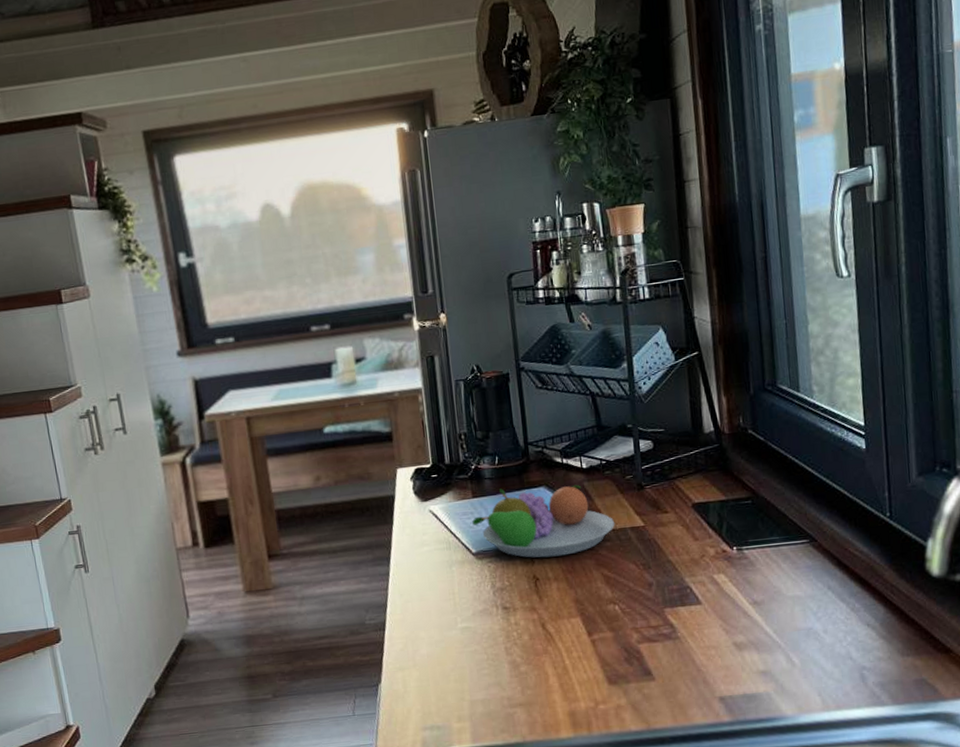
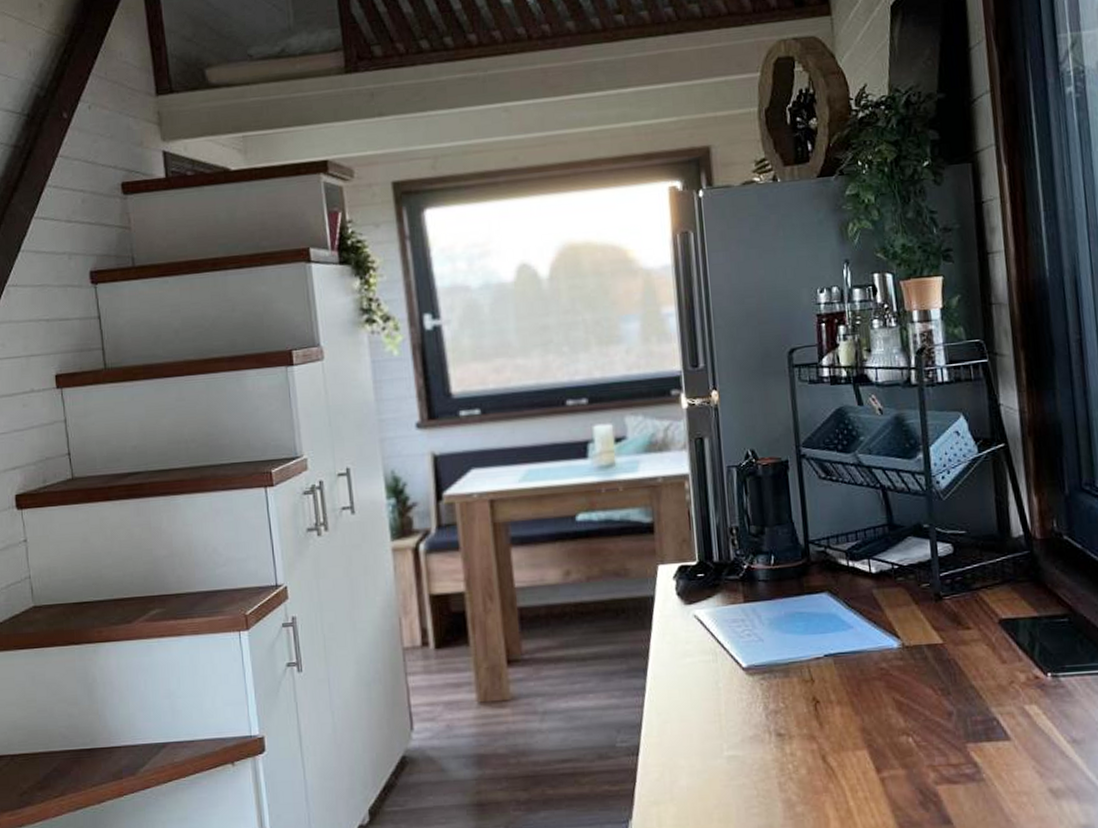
fruit bowl: present [472,485,615,558] -> none [743,592,909,677]

